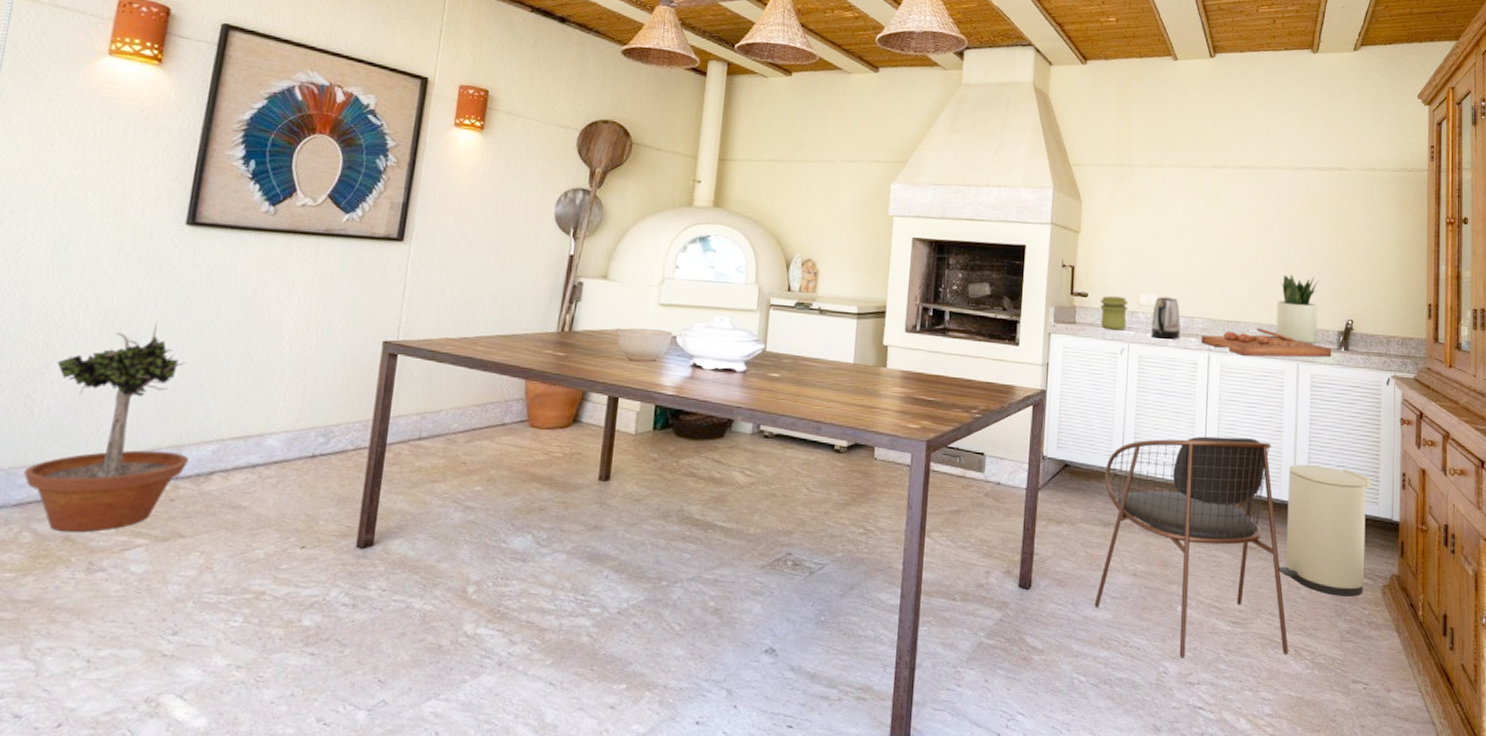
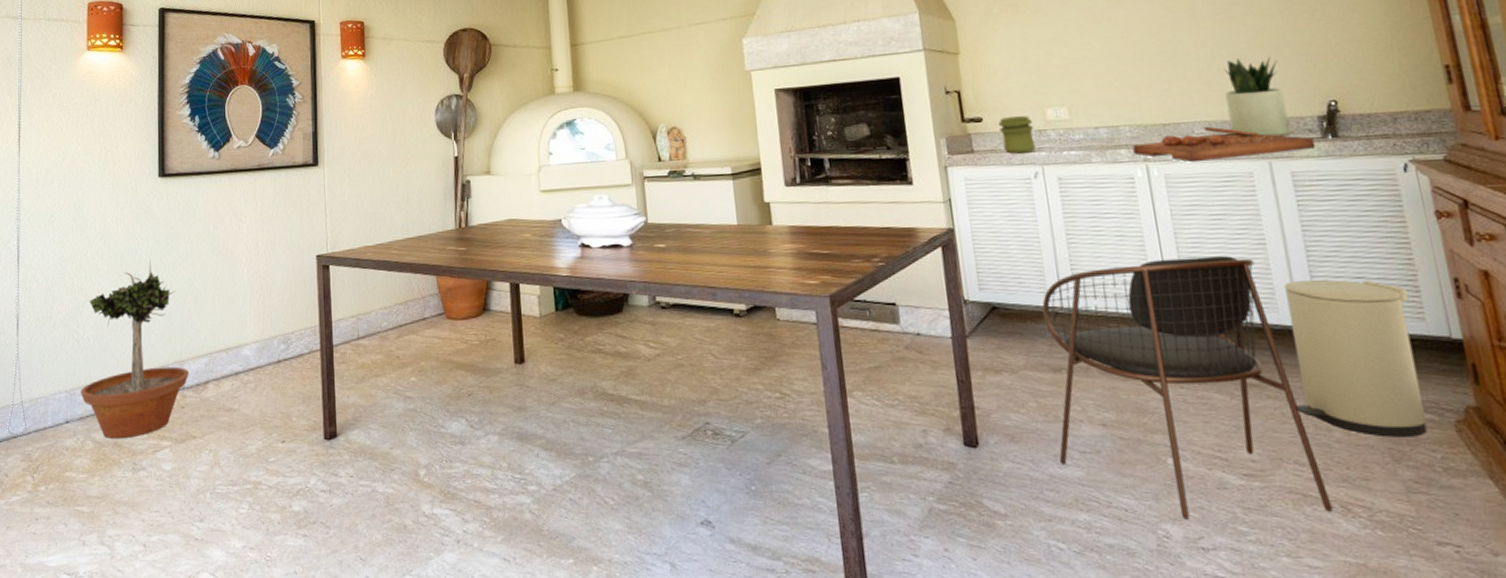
bowl: present [616,328,673,362] -> none [507,215,558,248]
kettle: present [1151,296,1181,339] -> none [1064,107,1106,156]

